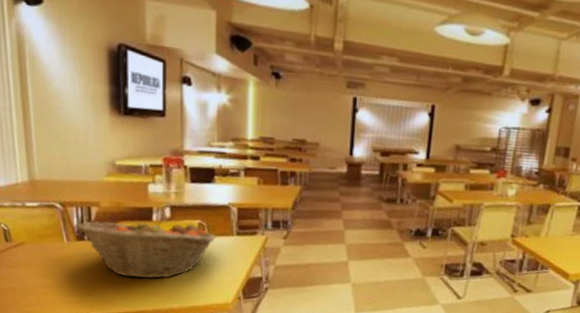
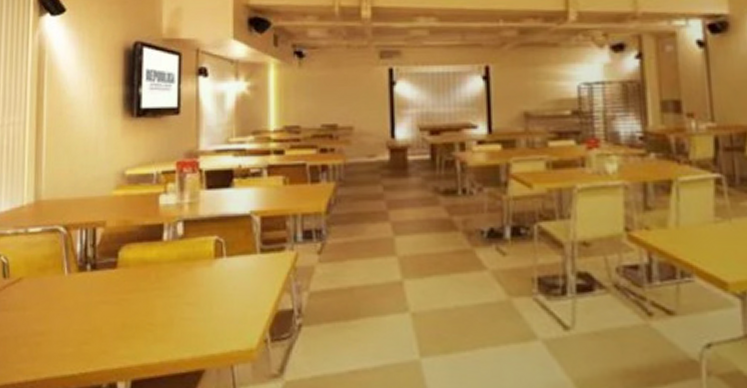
fruit basket: present [76,217,216,279] -> none [79,236,236,319]

